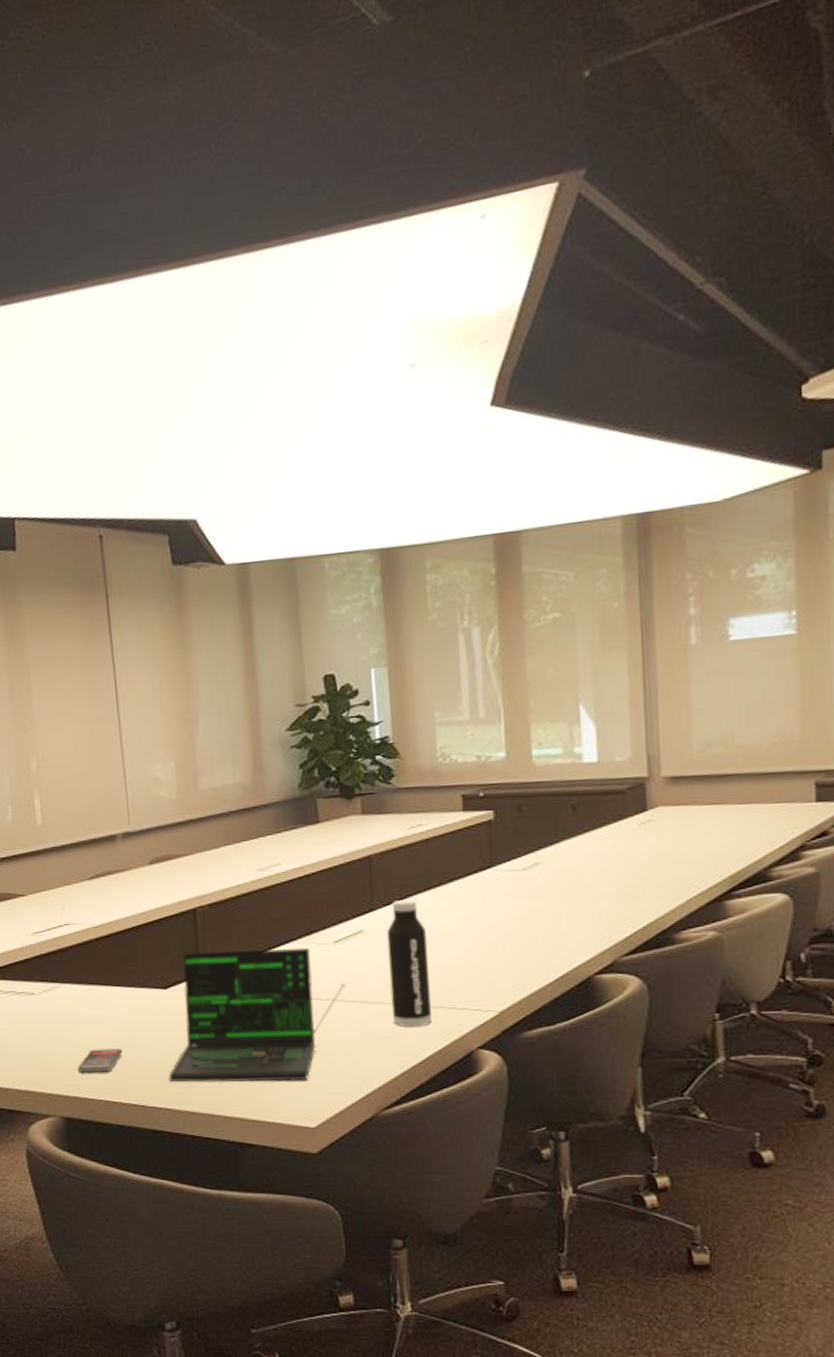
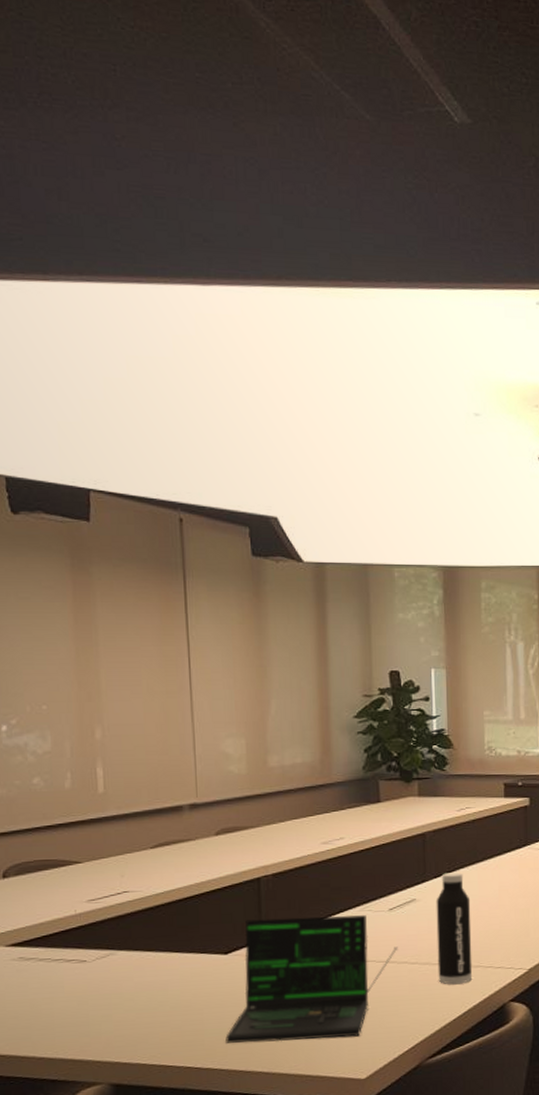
smartphone: present [77,1048,123,1072] -> none [129,1013,180,1038]

